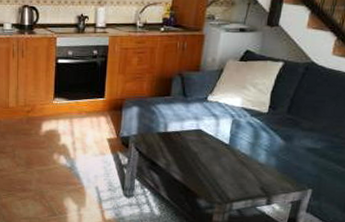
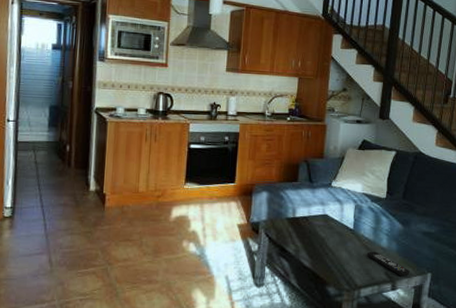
remote control: none [242,166,288,192] -> present [366,251,410,277]

